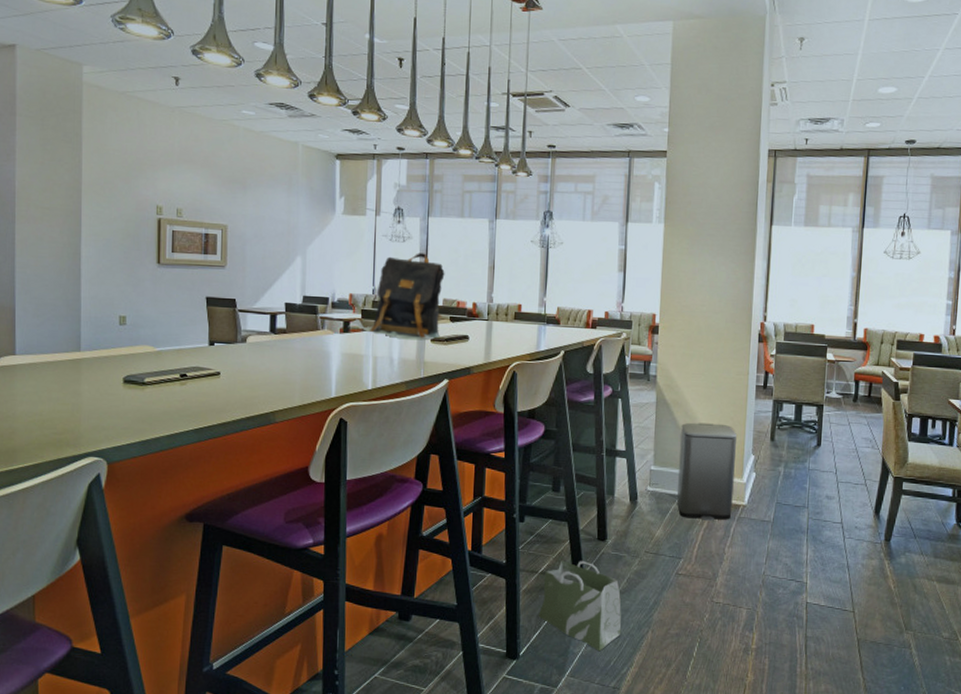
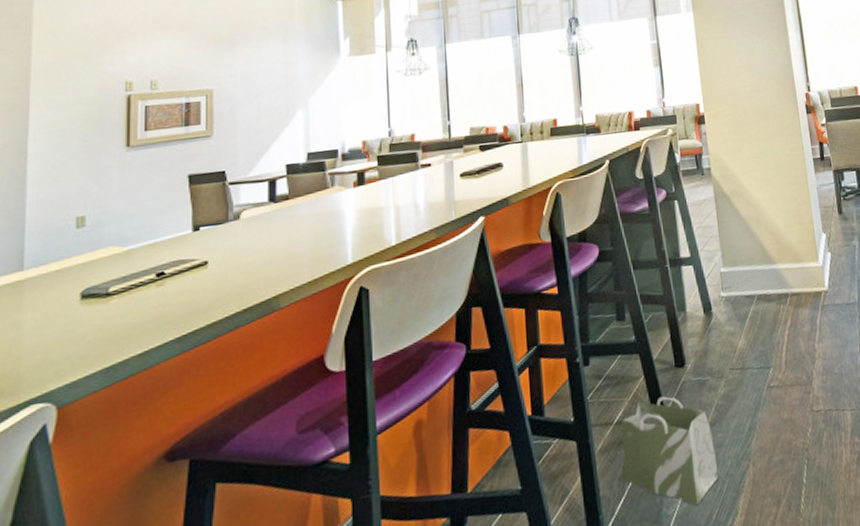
backpack: present [349,253,445,341] -> none [364,82,472,182]
pedal bin: present [677,423,737,522] -> none [745,206,815,320]

